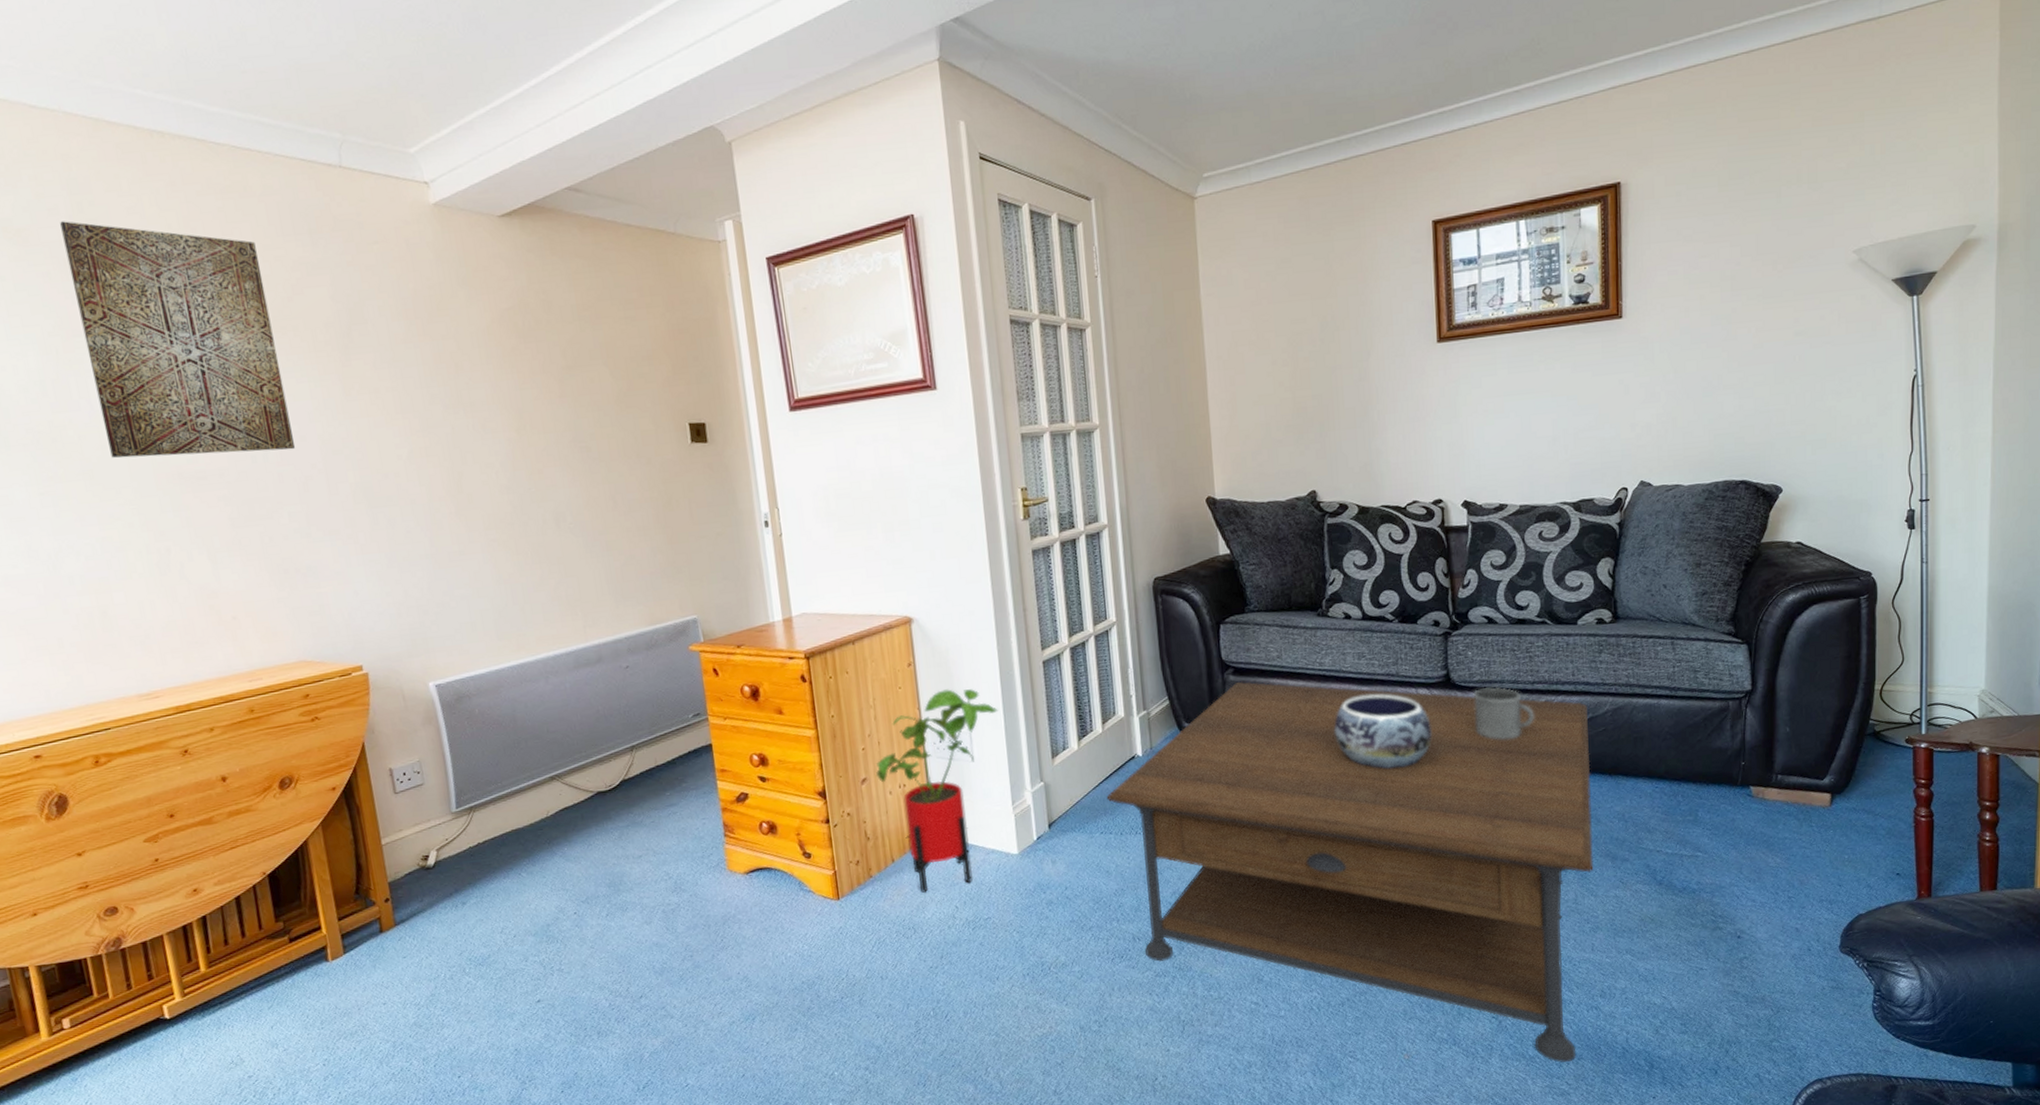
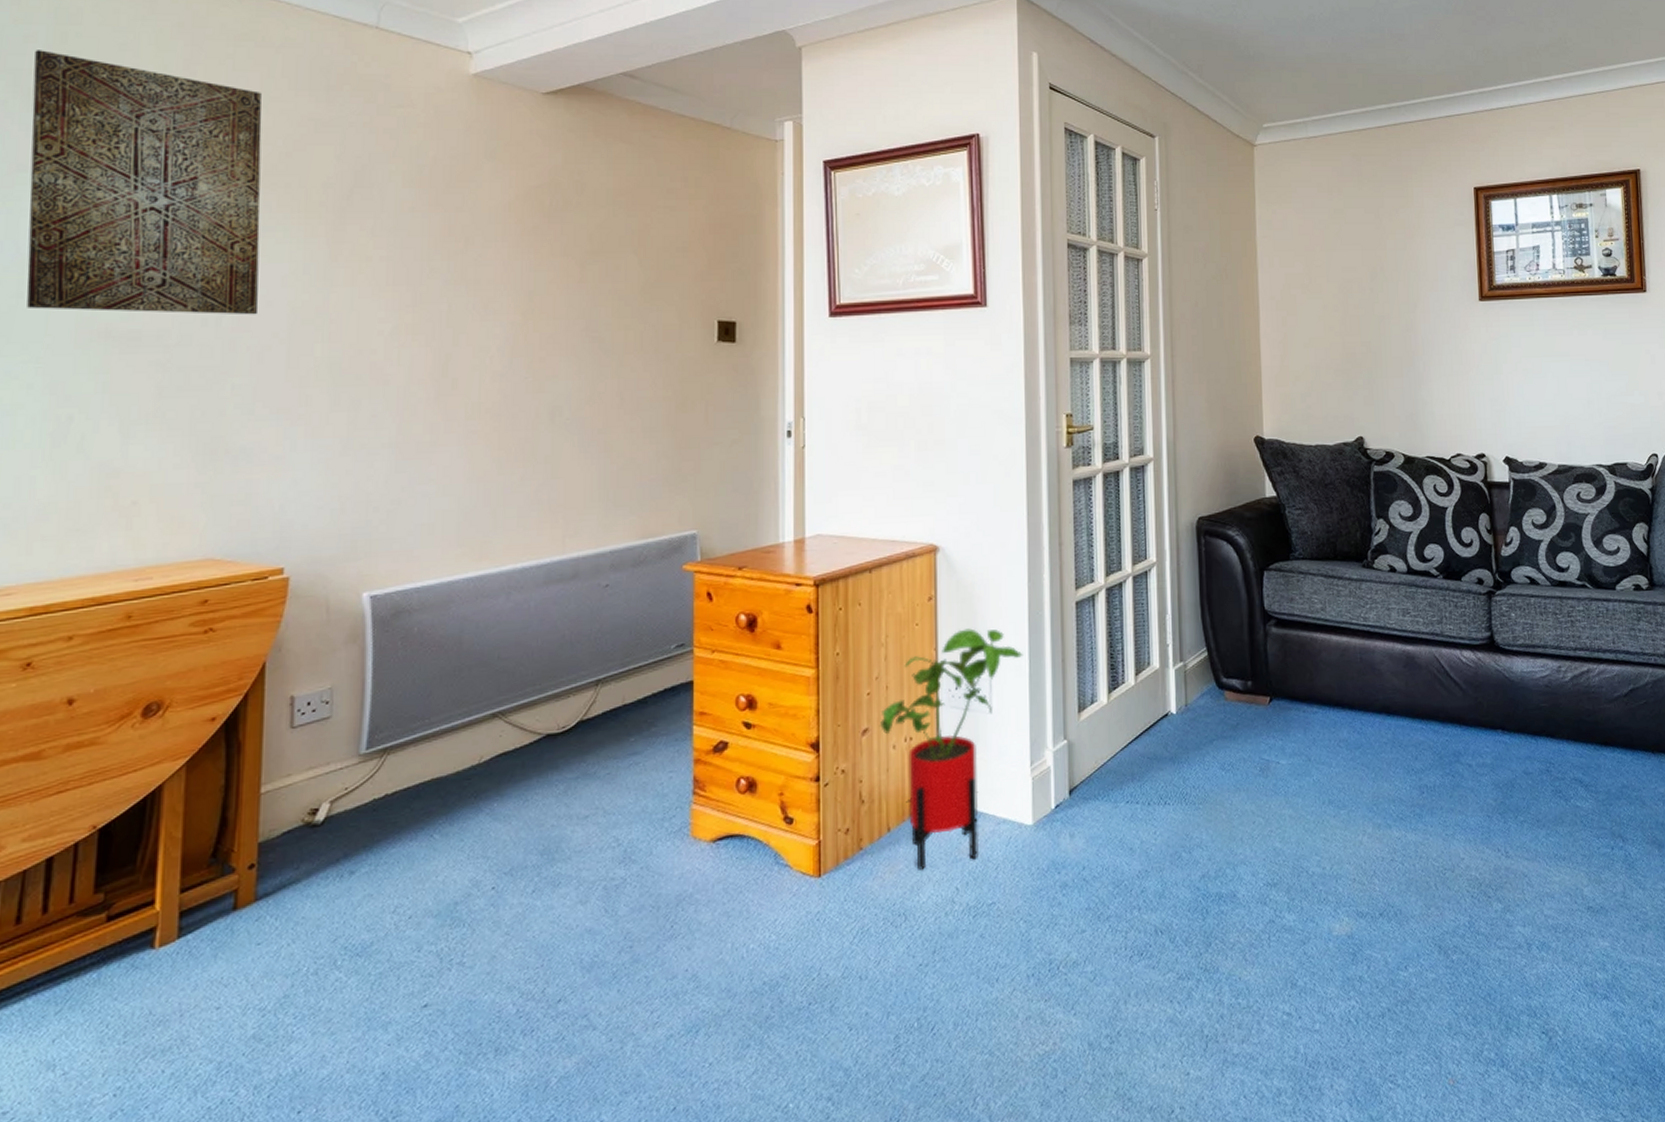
coffee table: present [1106,682,1594,1063] -> none [1135,635,1641,1089]
decorative bowl: present [1334,694,1432,769] -> none [1378,654,1477,738]
mug: present [1473,687,1534,740] -> none [1517,652,1577,710]

